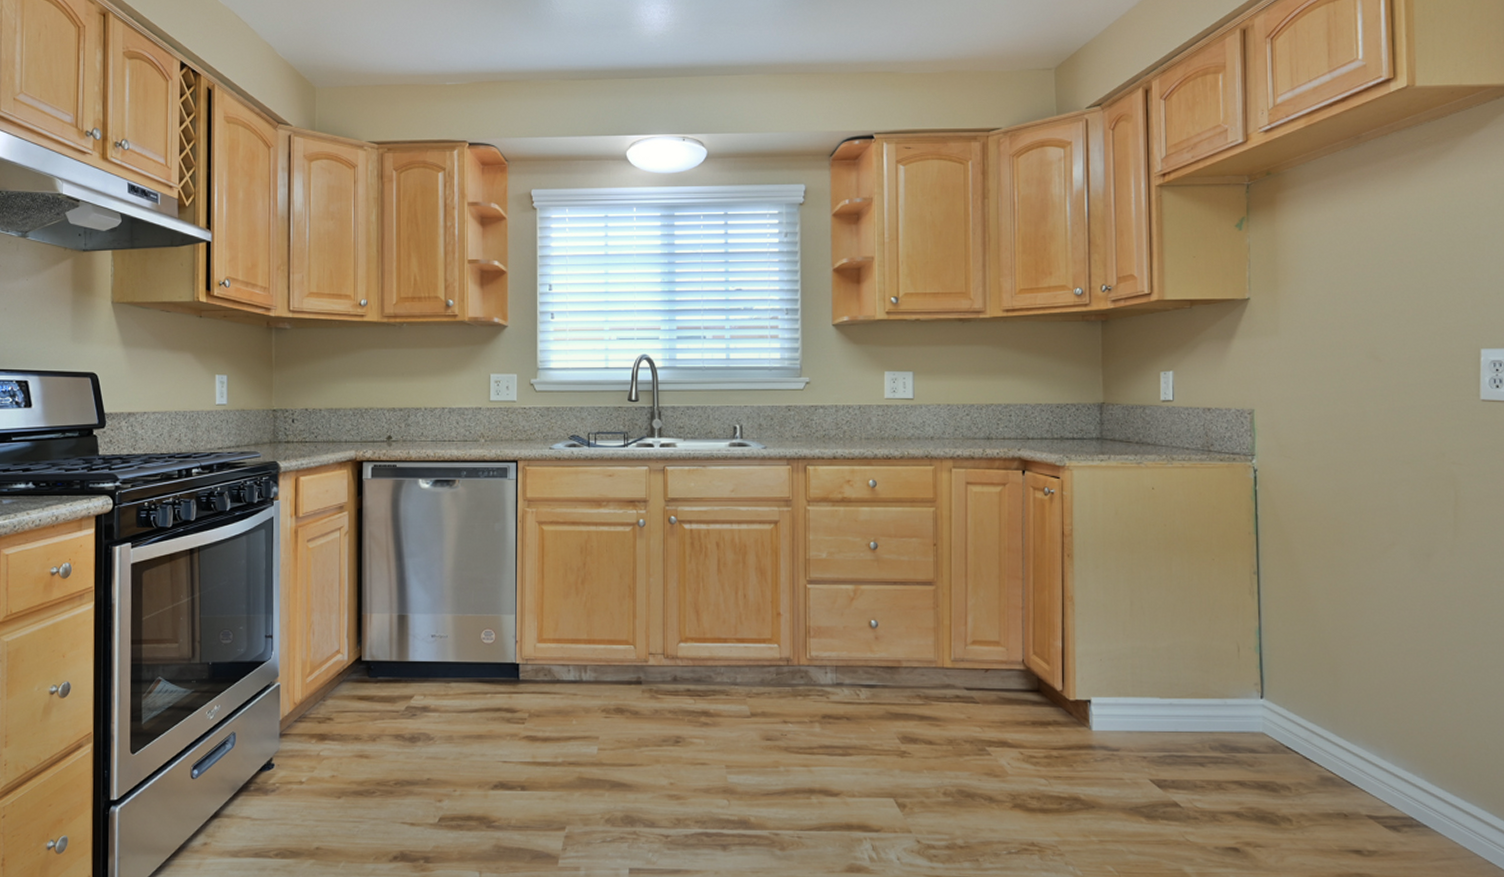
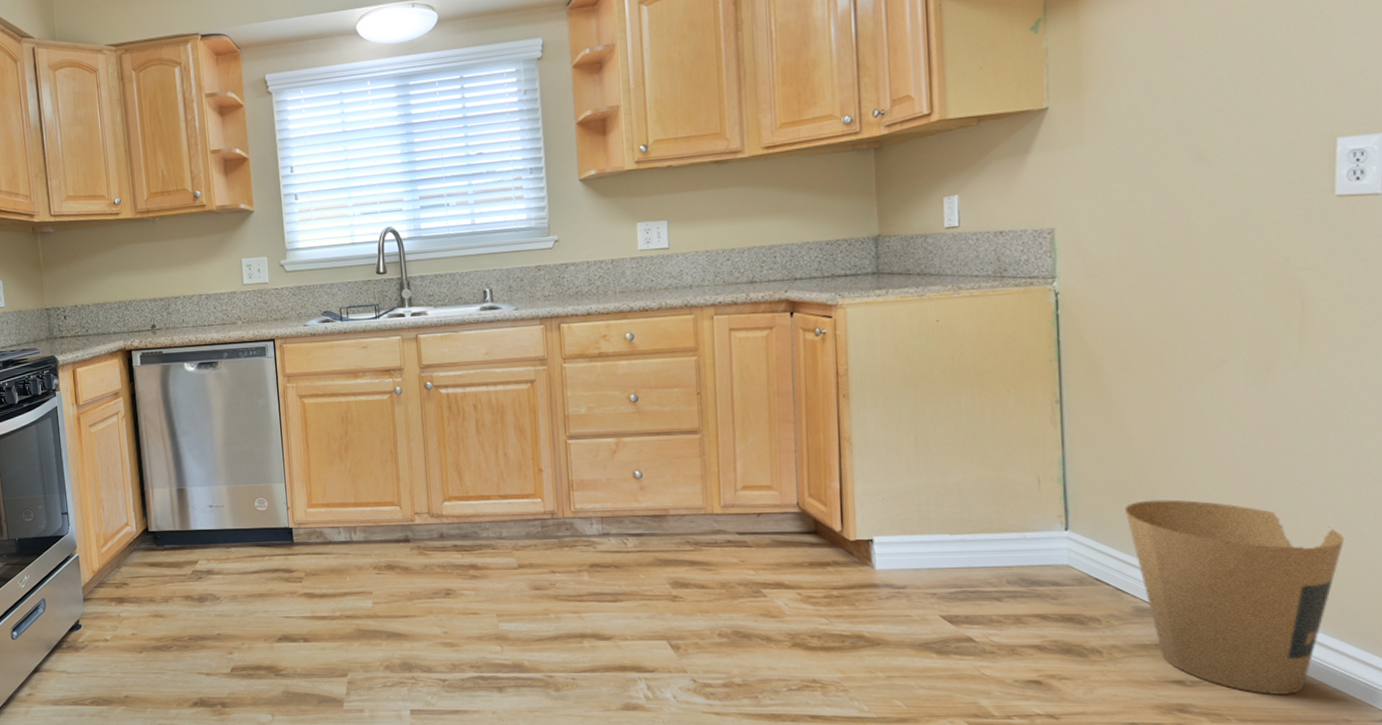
trash can: none [1312,672,1493,867] -> present [1126,499,1345,696]

